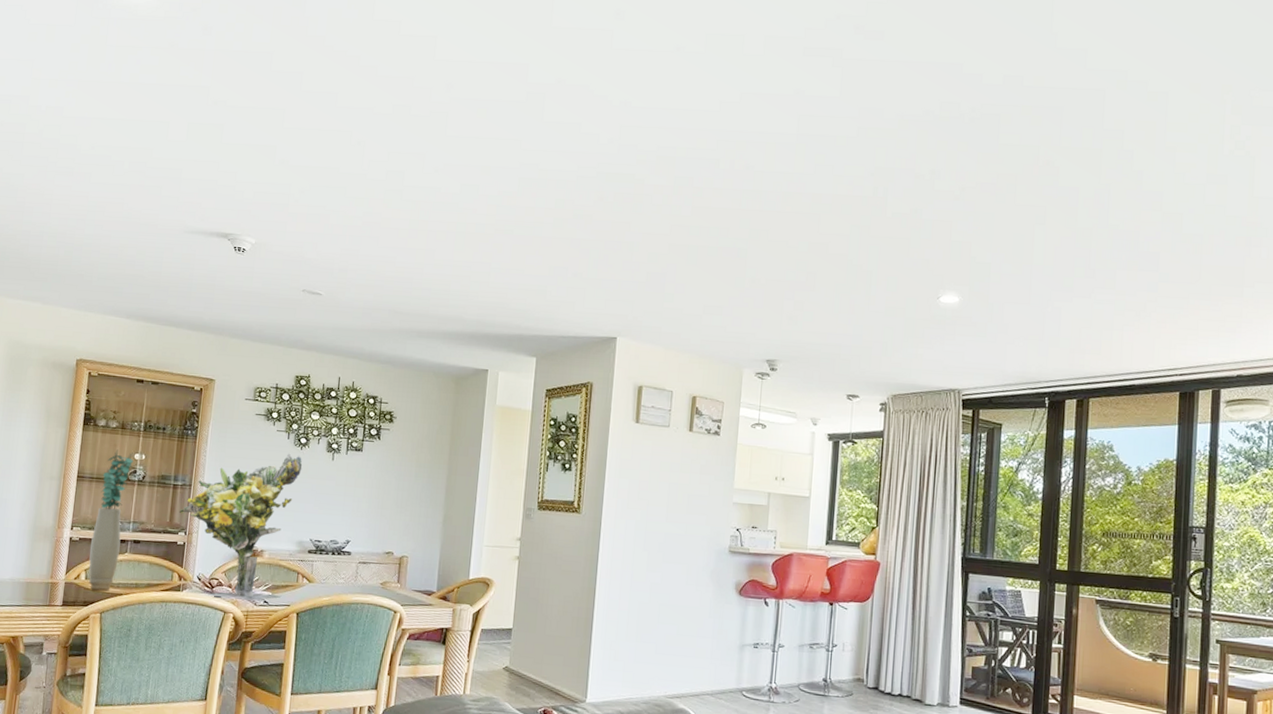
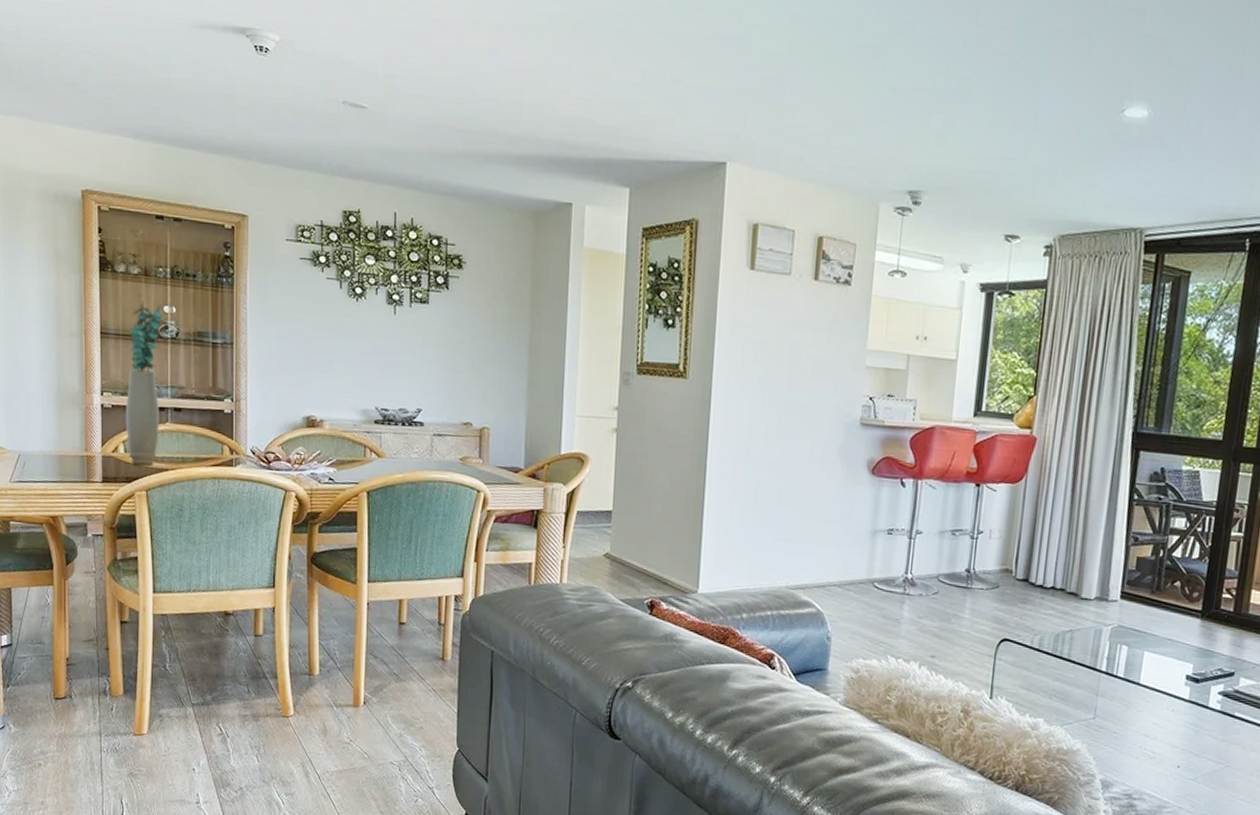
bouquet: present [178,453,303,600] -> none [222,305,360,477]

